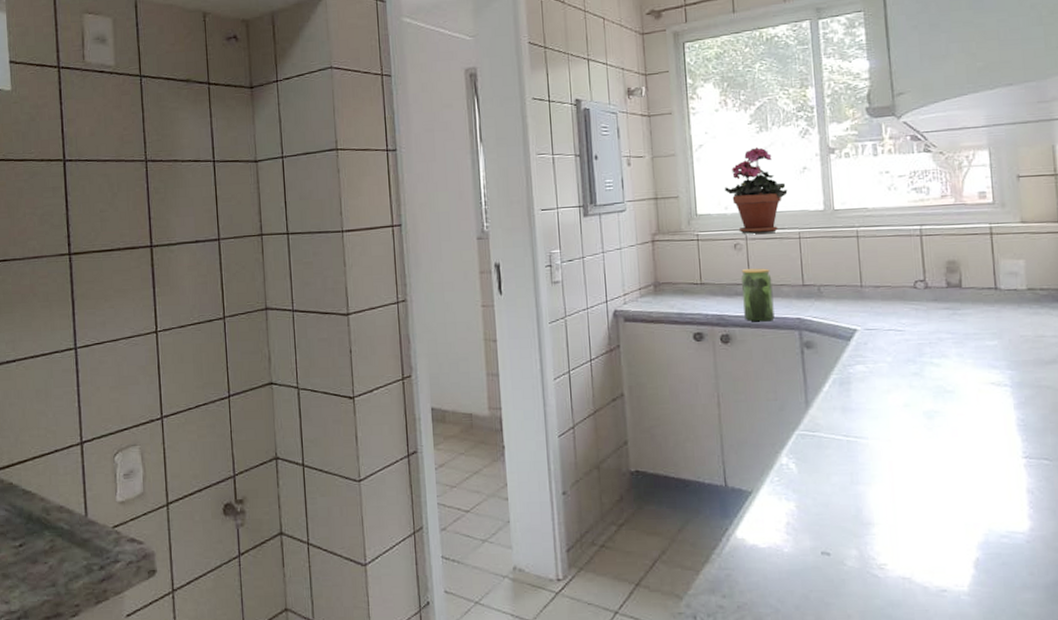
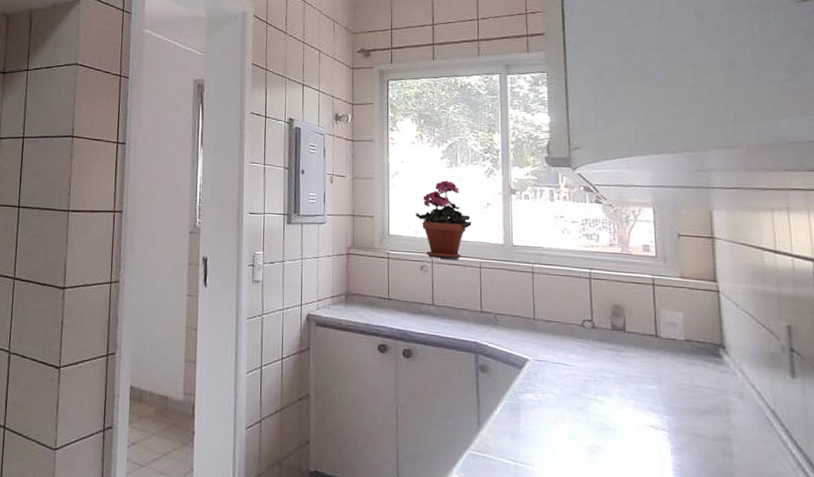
jar: present [741,268,775,322] -> none [425,290,453,342]

